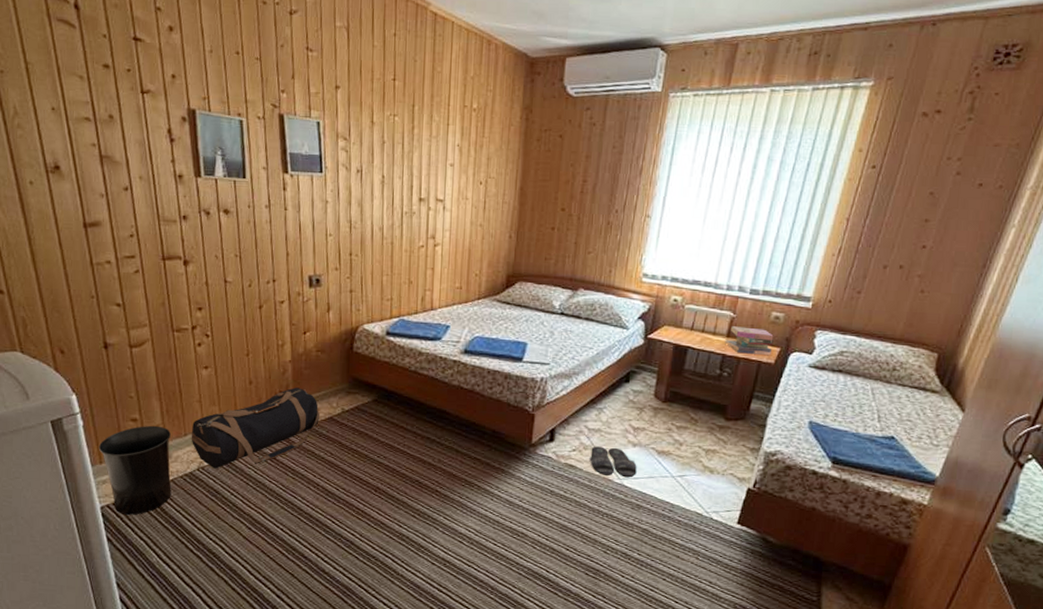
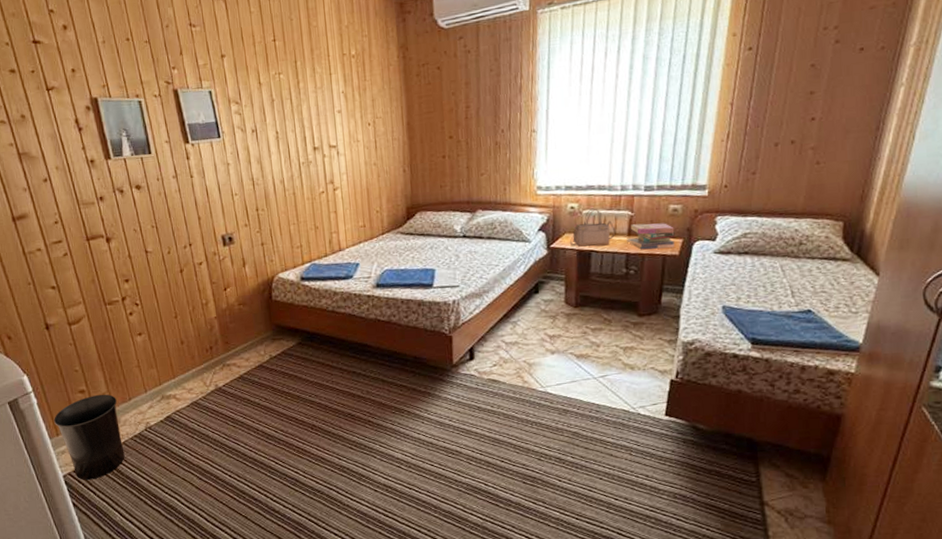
duffel bag: present [191,387,320,469] -> none [135,341,250,427]
slippers: present [589,446,637,478] -> none [510,357,559,386]
handbag: none [668,304,715,344] -> present [570,208,616,247]

